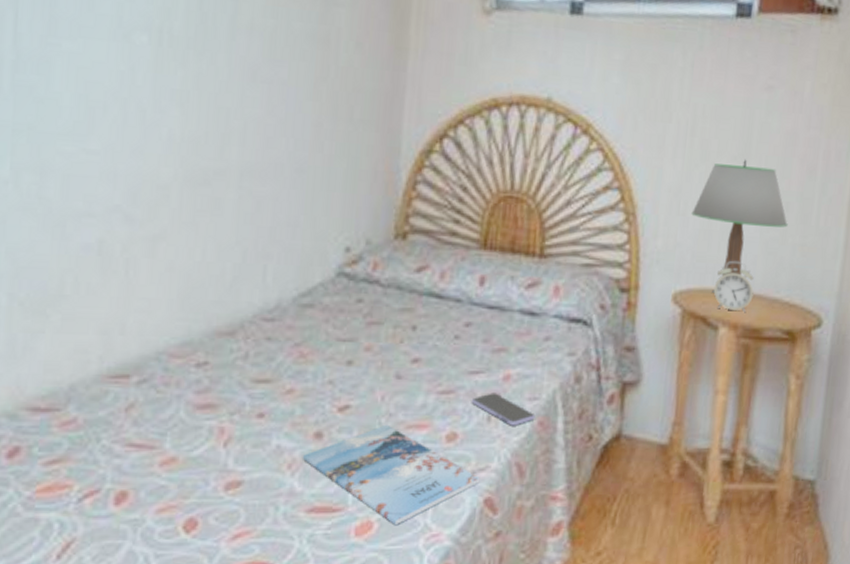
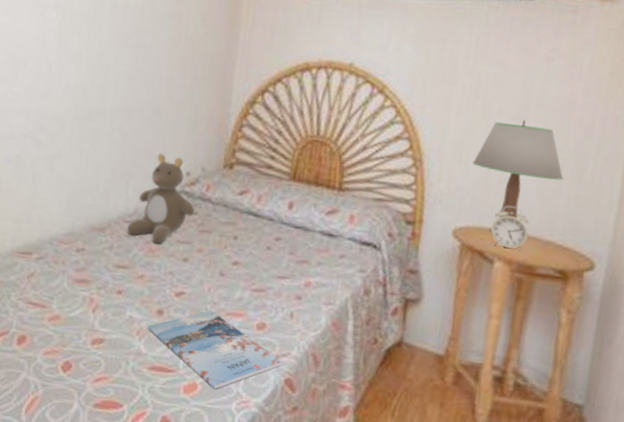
teddy bear: none [267,224,359,346] -> present [127,153,195,244]
smartphone: present [471,393,536,426] -> none [278,295,330,324]

